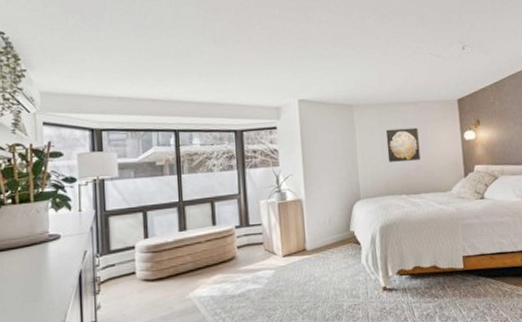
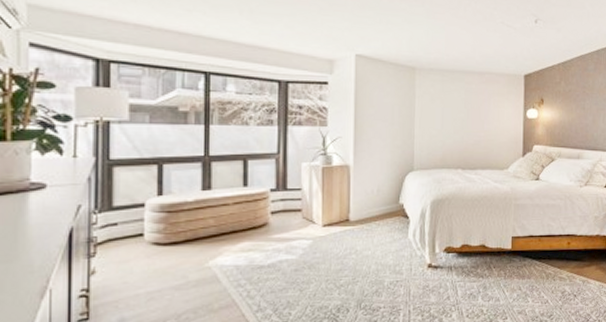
wall art: present [386,127,420,162] -> none [447,98,481,134]

